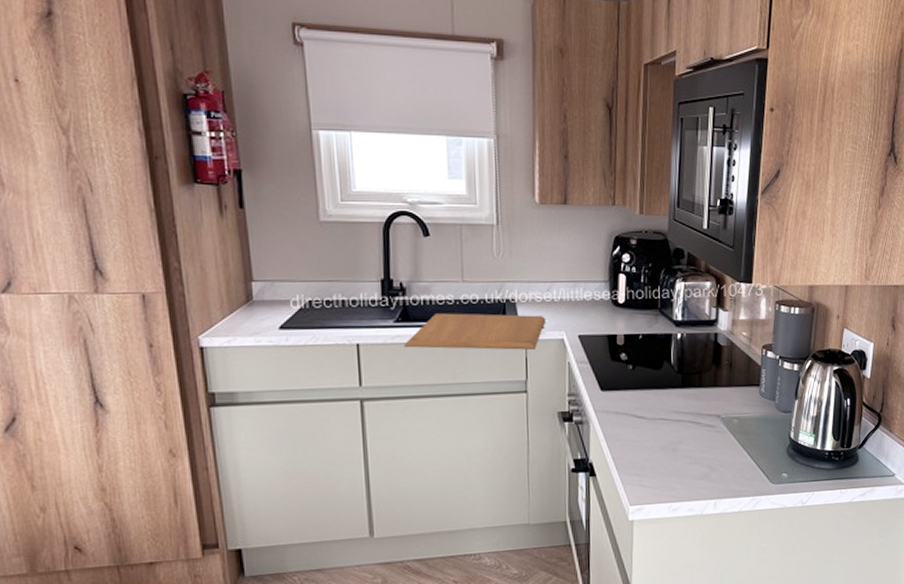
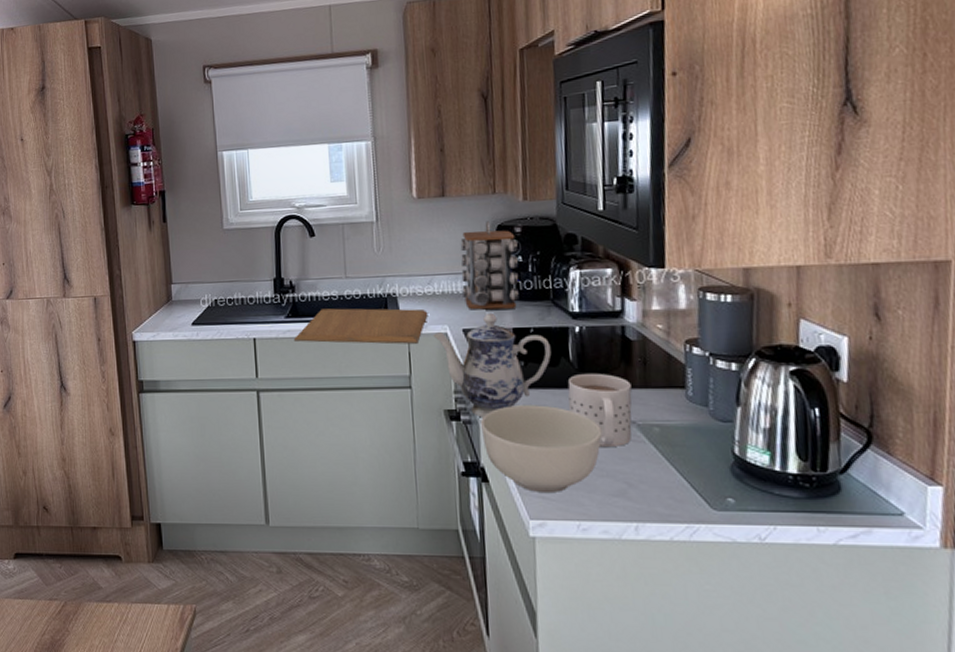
teapot: none [550,320,656,418] -> present [433,312,552,418]
spice rack: none [579,232,633,317] -> present [460,221,519,310]
bowl: none [590,404,693,482] -> present [480,405,602,494]
mug: none [667,374,719,438] -> present [567,373,632,446]

